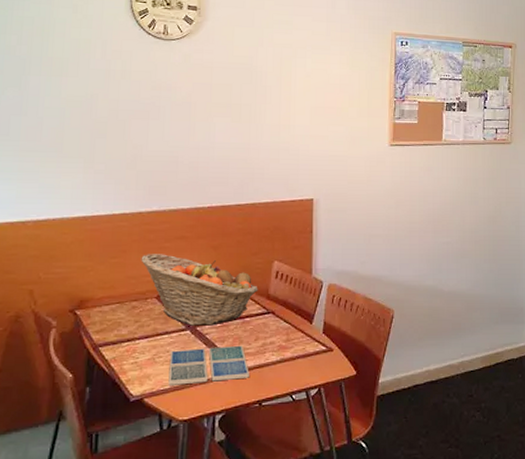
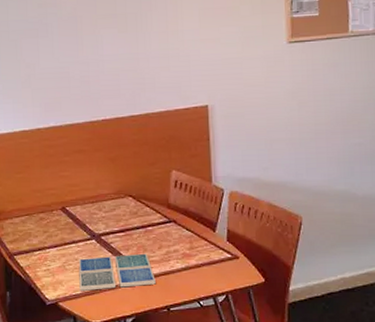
fruit basket: present [141,254,258,326] -> none [43,167,158,235]

